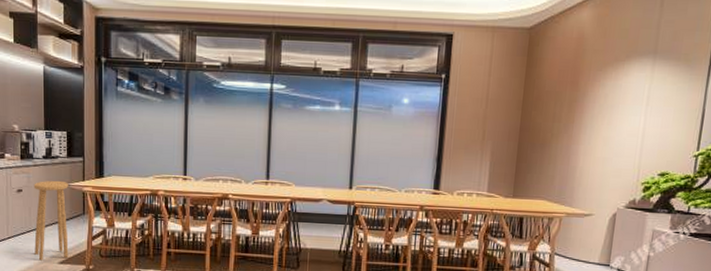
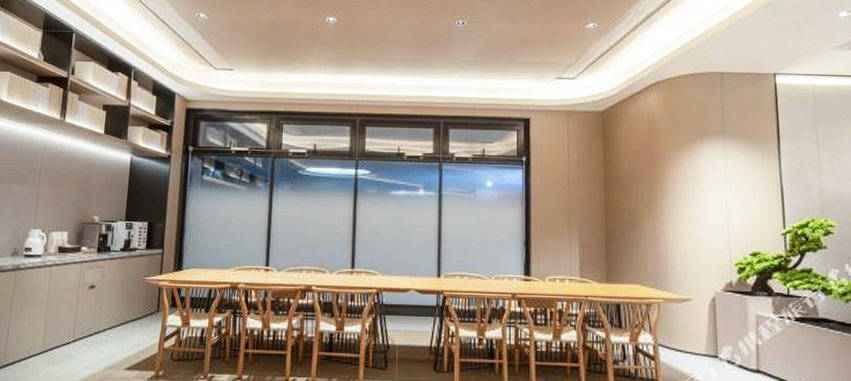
stool: present [33,180,69,261] -> none [100,274,144,367]

